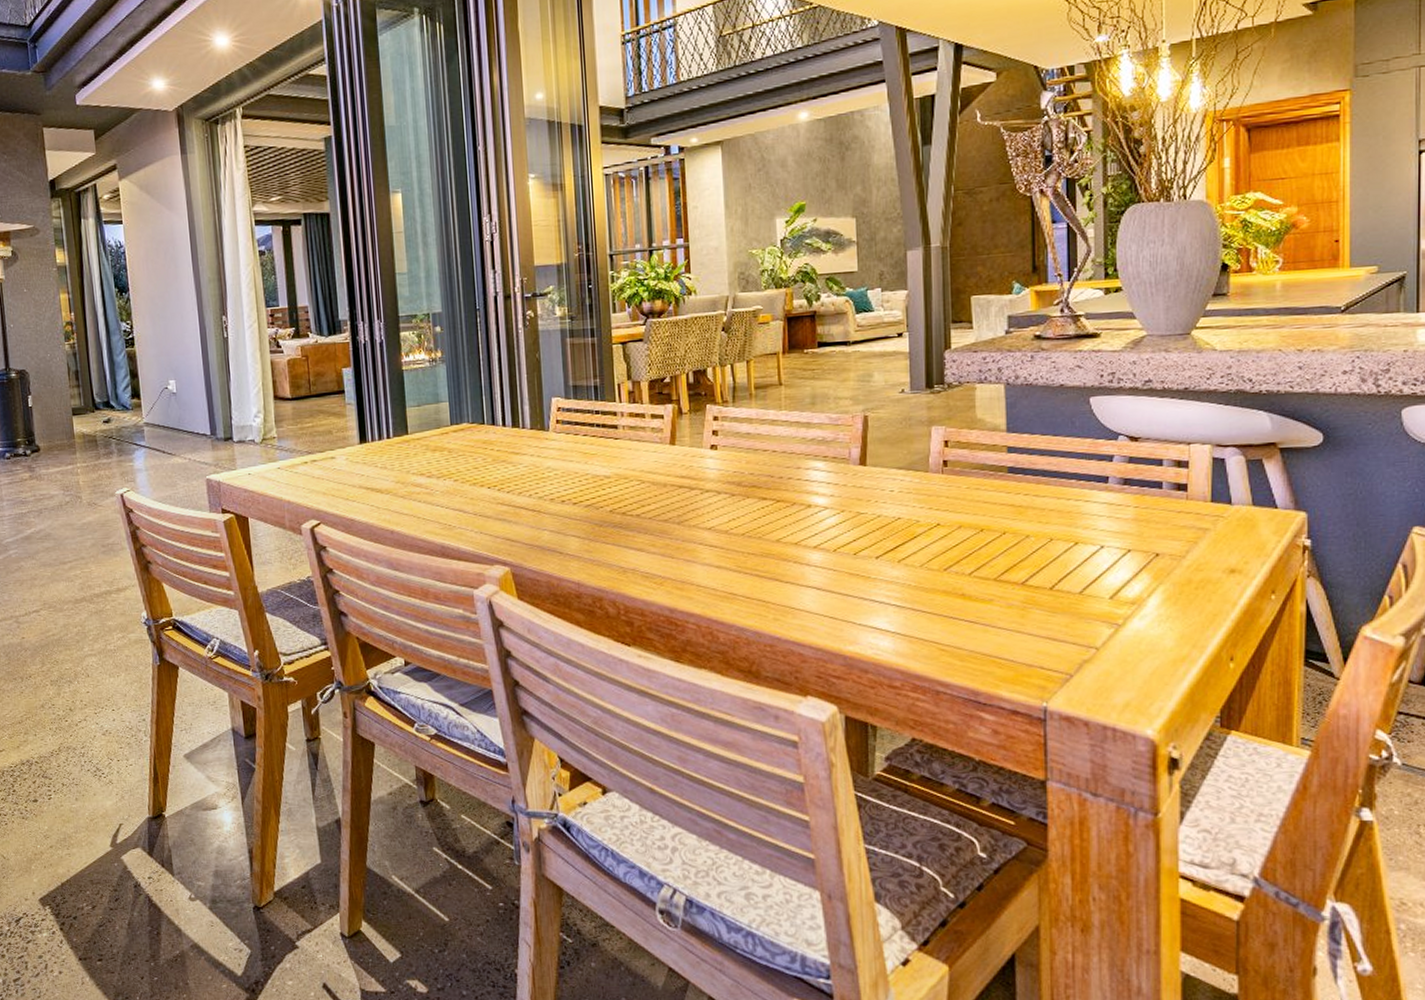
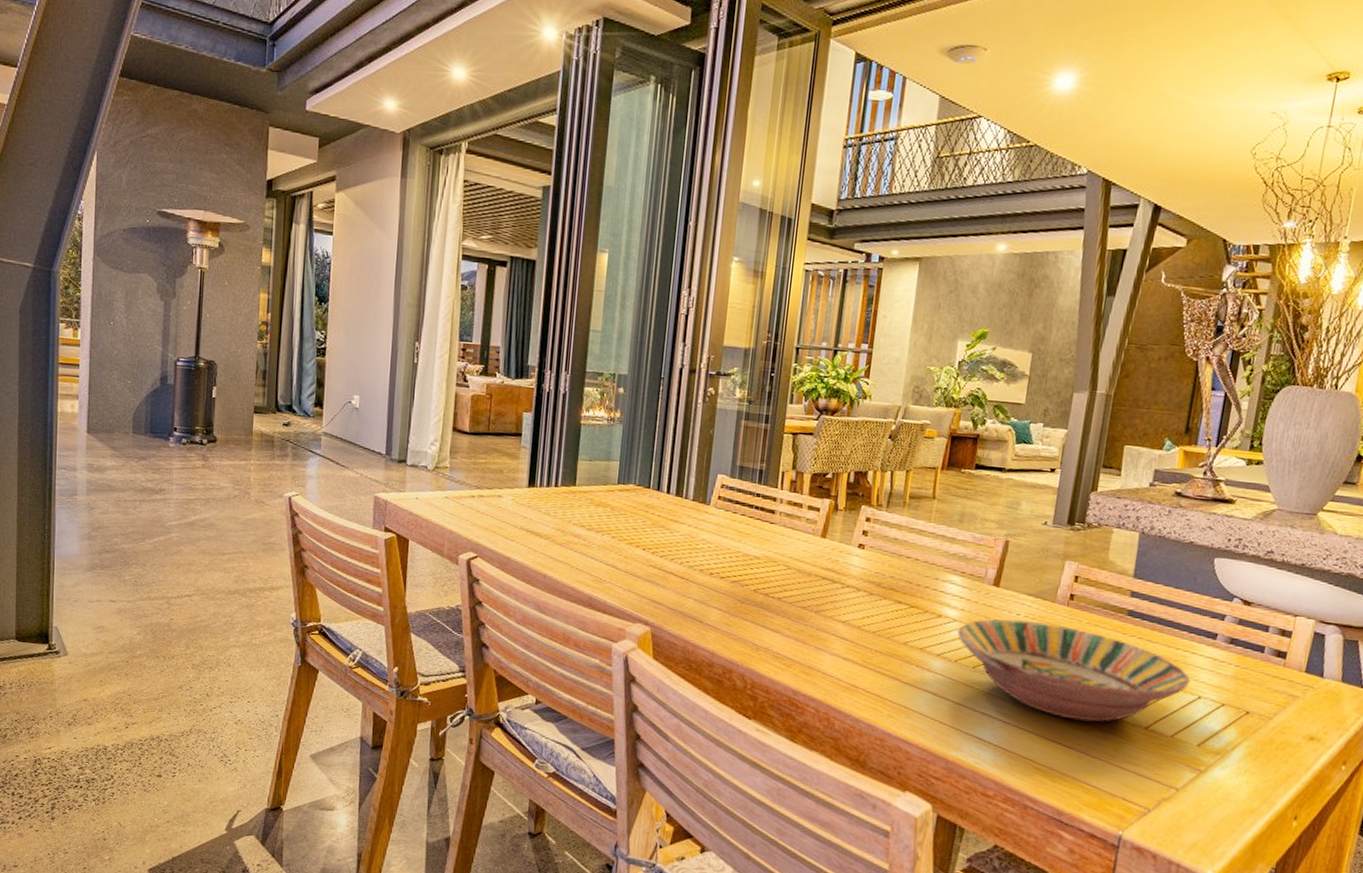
serving bowl: none [831,495,1088,593] -> present [957,619,1190,722]

